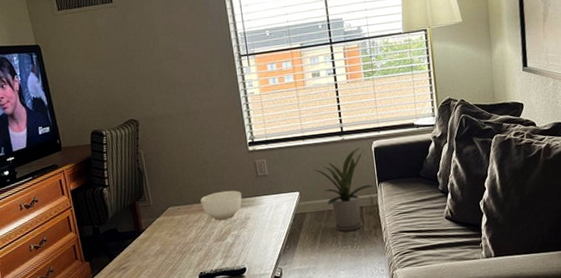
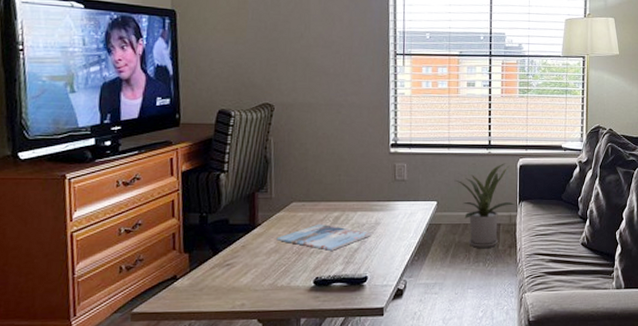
magazine: none [160,224,245,248] -> present [276,223,373,251]
bowl: present [200,190,242,220] -> none [329,191,376,222]

